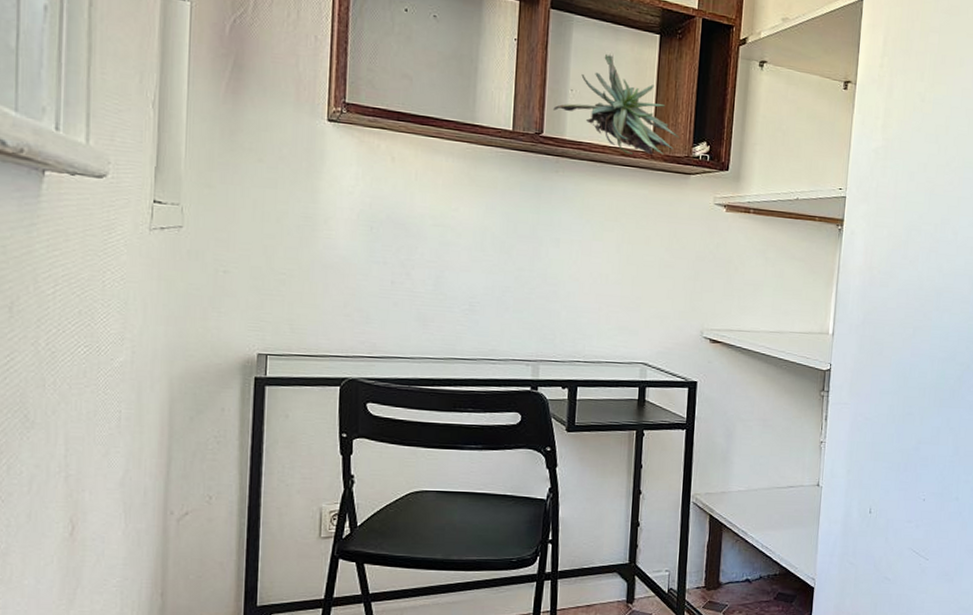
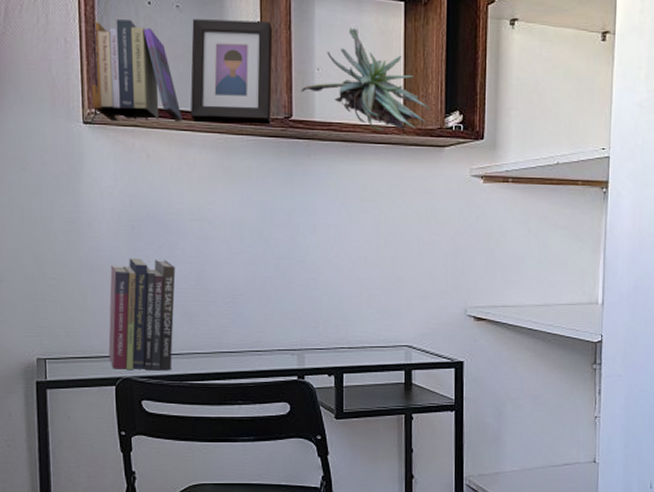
books: none [335,258,413,374] -> present [108,258,176,371]
books: none [338,22,432,129] -> present [91,19,183,122]
picture frame: none [439,30,529,139] -> present [190,19,273,125]

